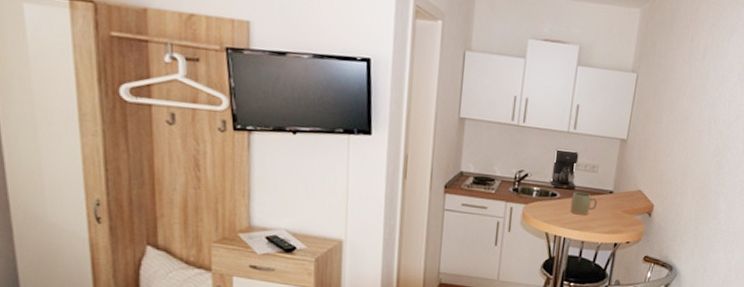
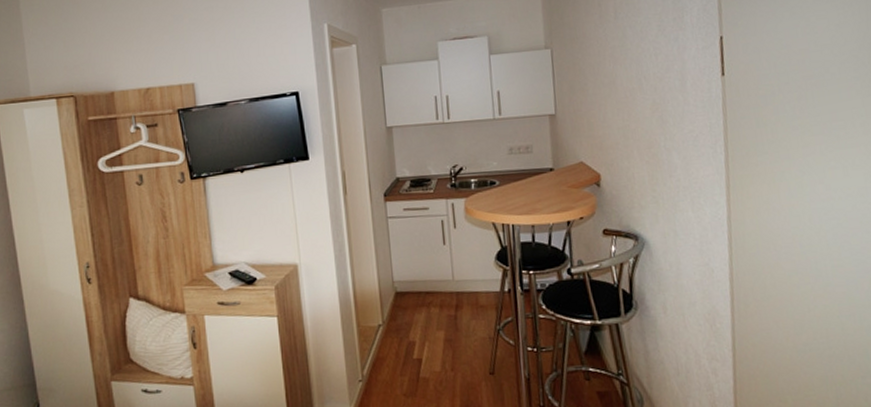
coffee maker: present [550,149,579,190] -> none [485,136,514,177]
mug: present [570,191,598,215] -> none [511,175,540,199]

